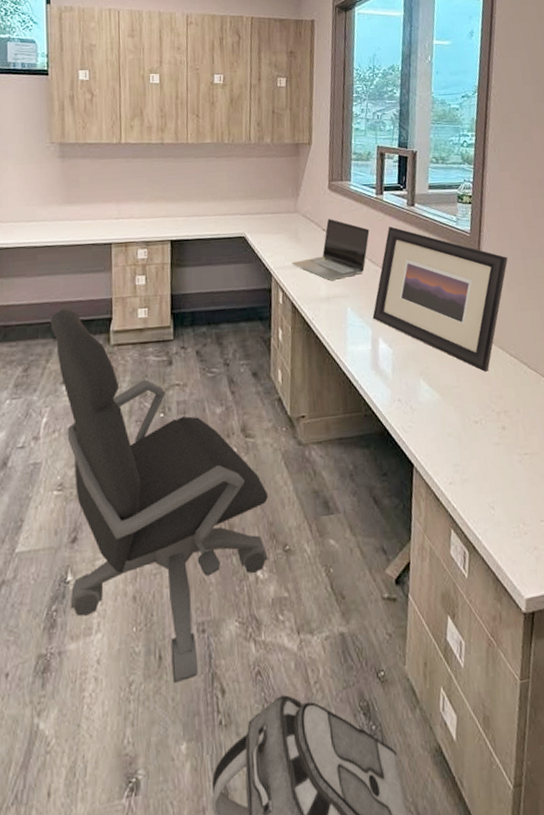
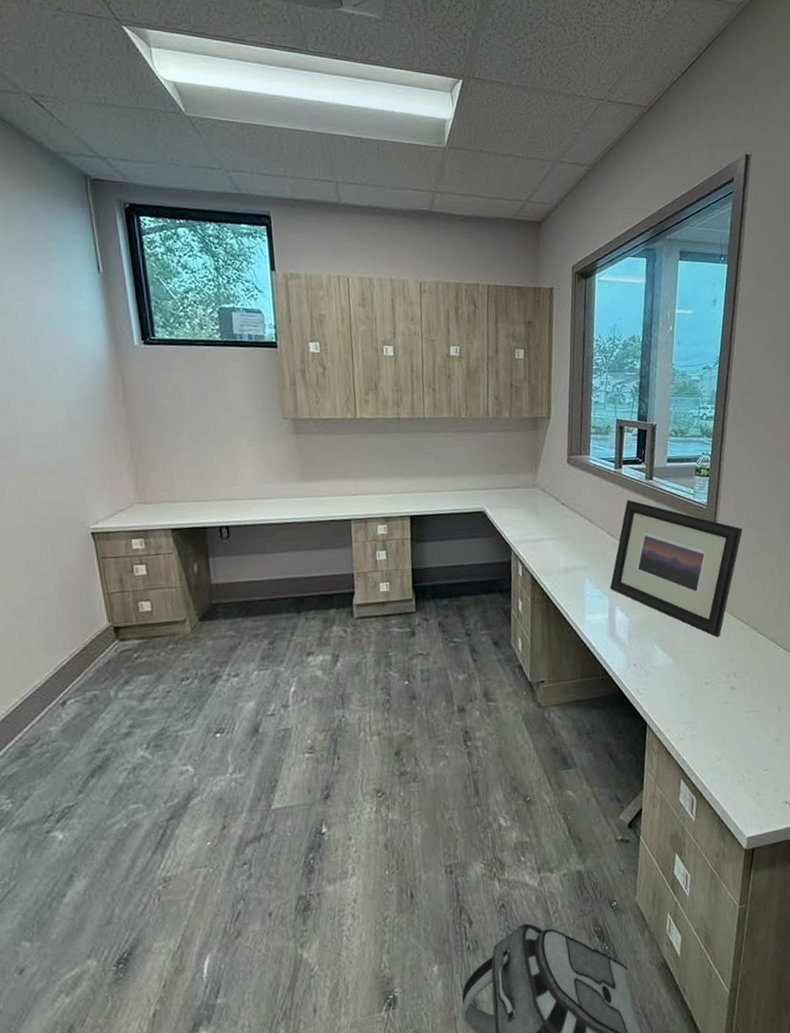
office chair: present [50,309,268,683] -> none [292,584,510,916]
laptop: present [292,219,370,280] -> none [531,493,608,553]

